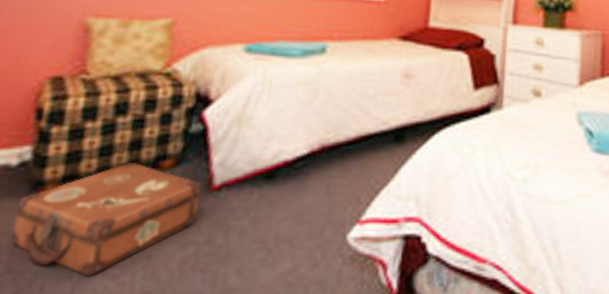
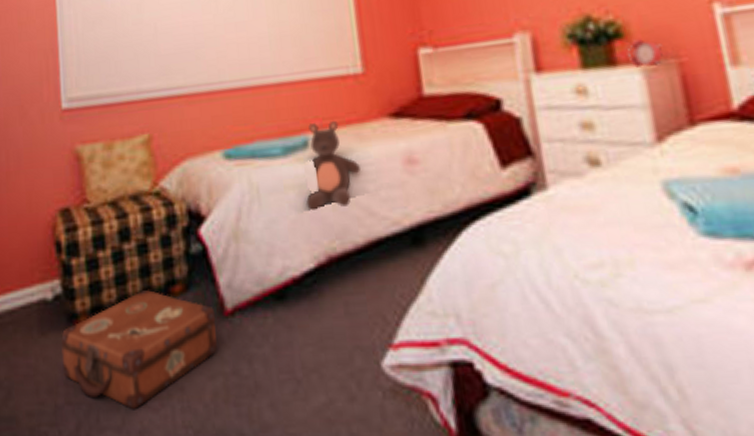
teddy bear: none [311,33,366,106] -> present [305,120,360,211]
alarm clock: none [573,14,596,34] -> present [627,39,663,68]

